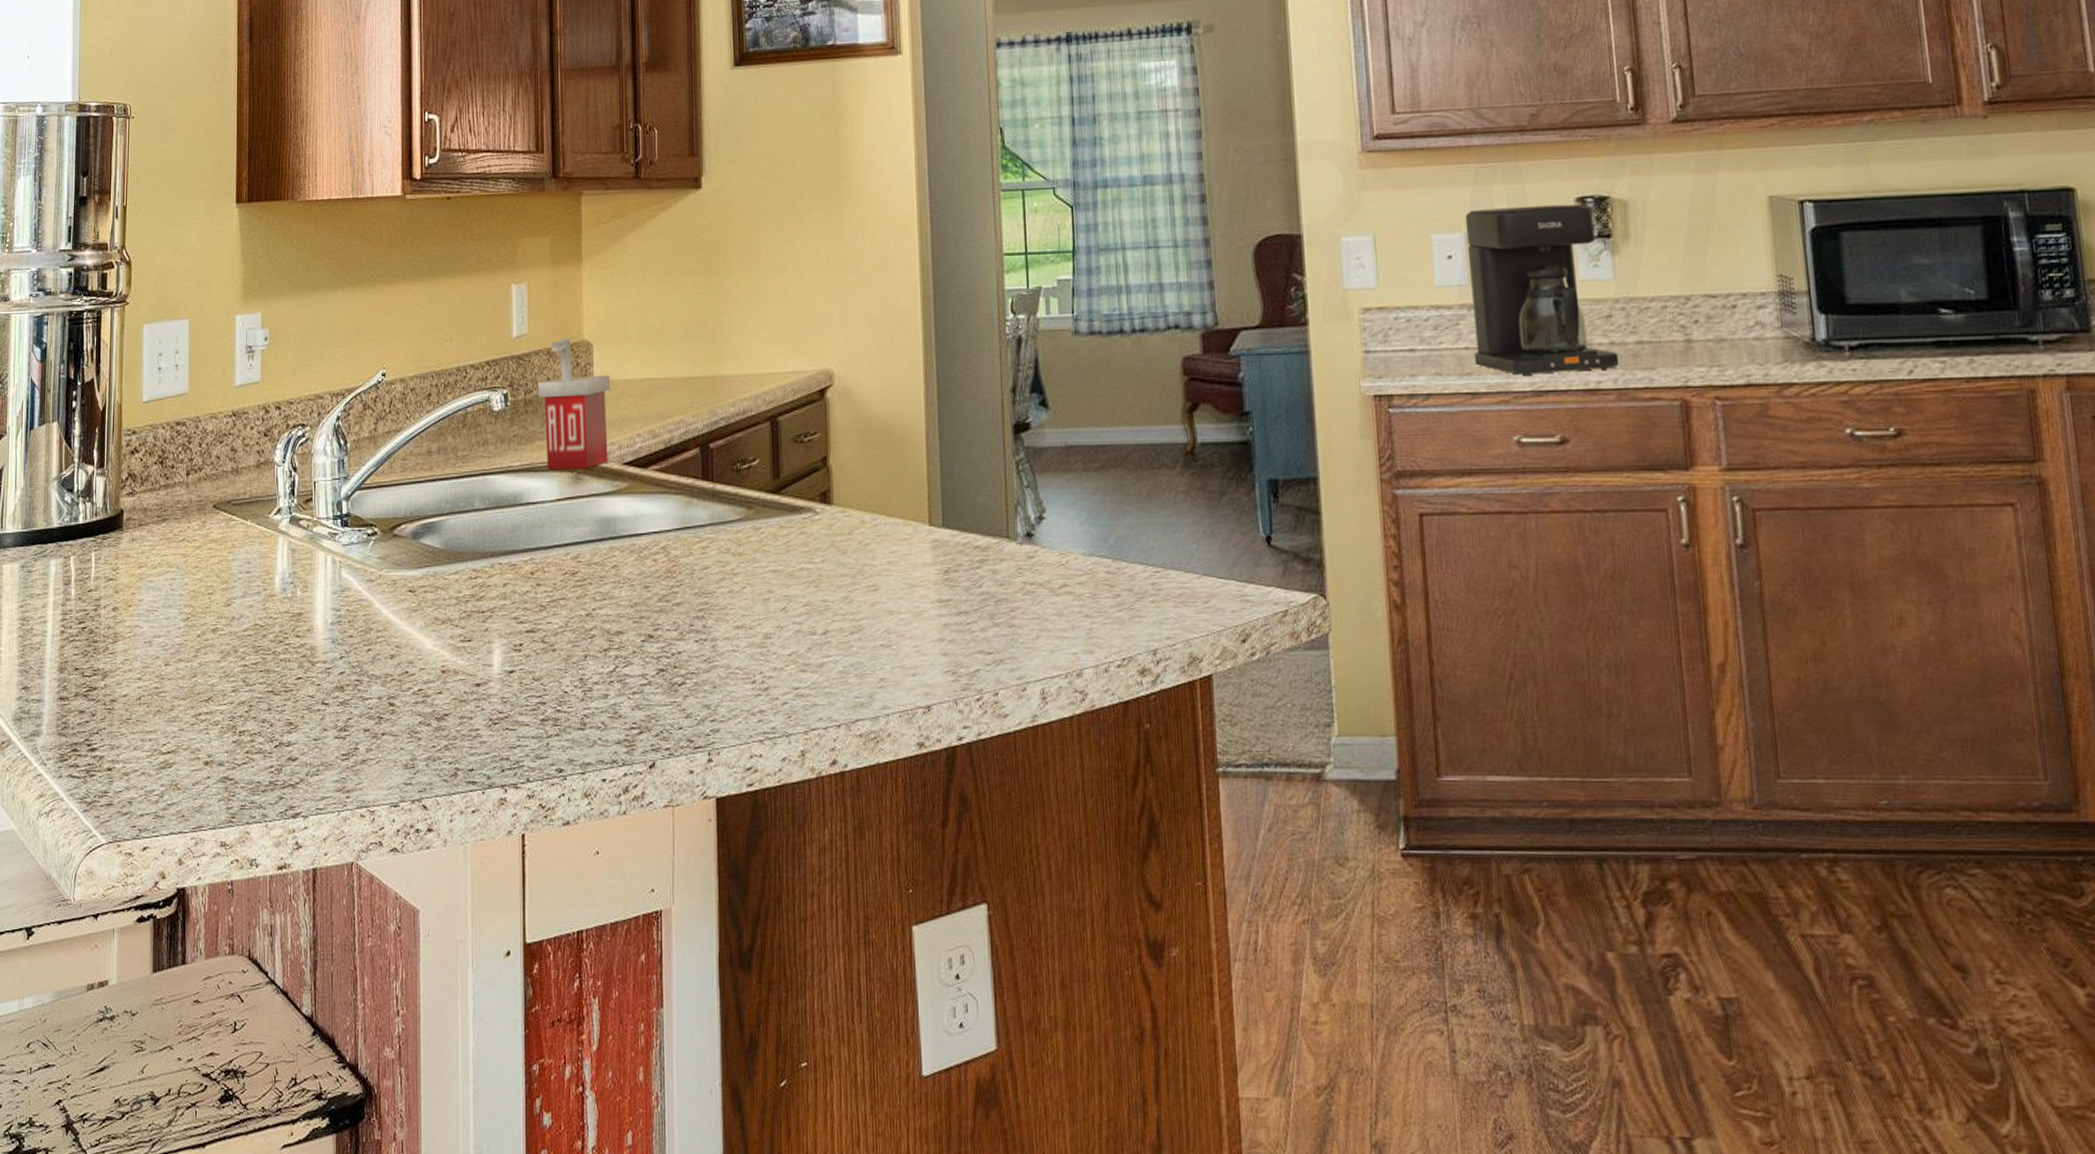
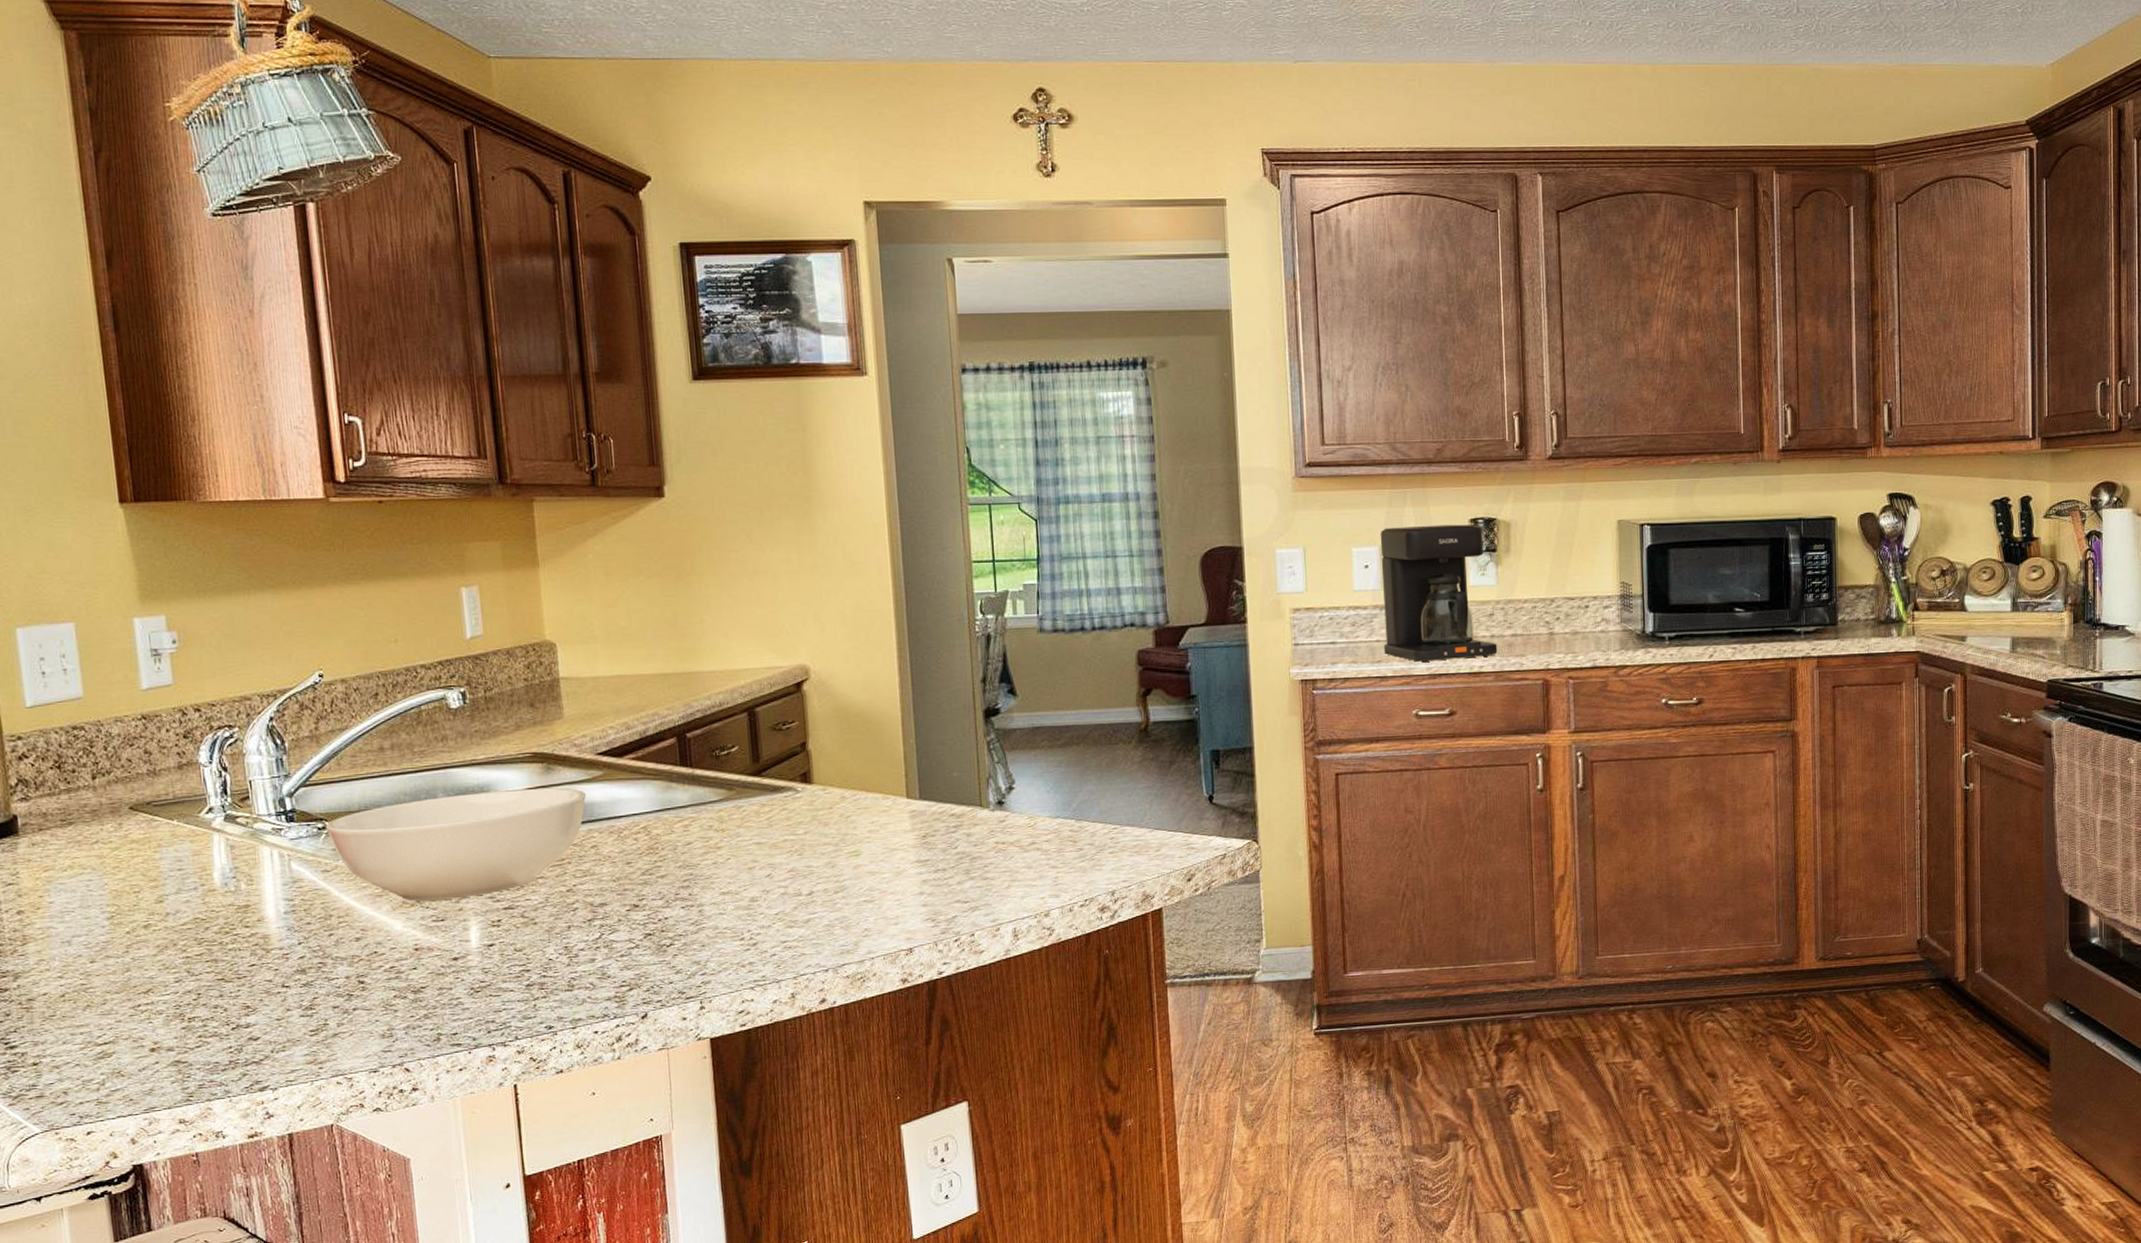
bowl: none [374,500,610,619] -> present [325,788,586,902]
soap dispenser: present [537,338,611,471] -> none [498,639,580,763]

